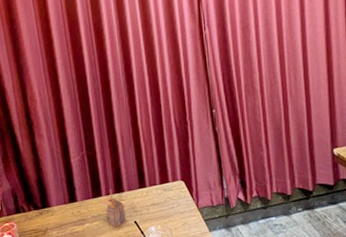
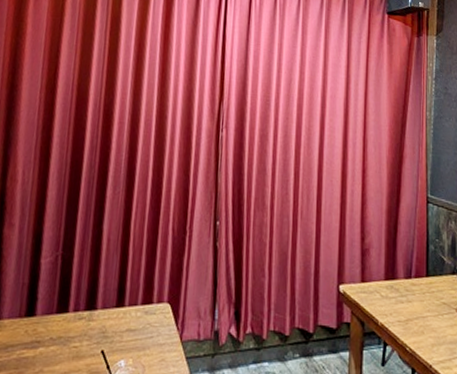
architectural model: present [100,189,126,227] -> none [63,304,94,356]

